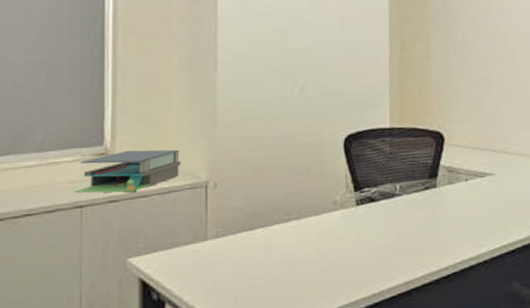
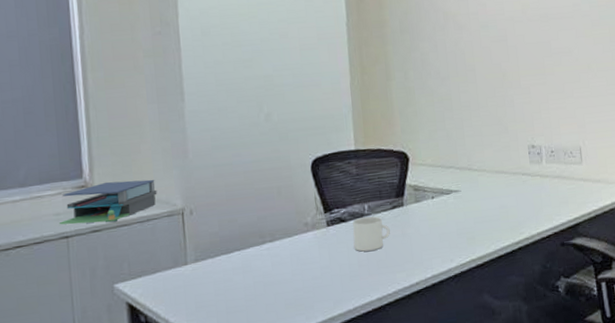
mug: none [382,196,421,233] -> present [353,216,390,252]

